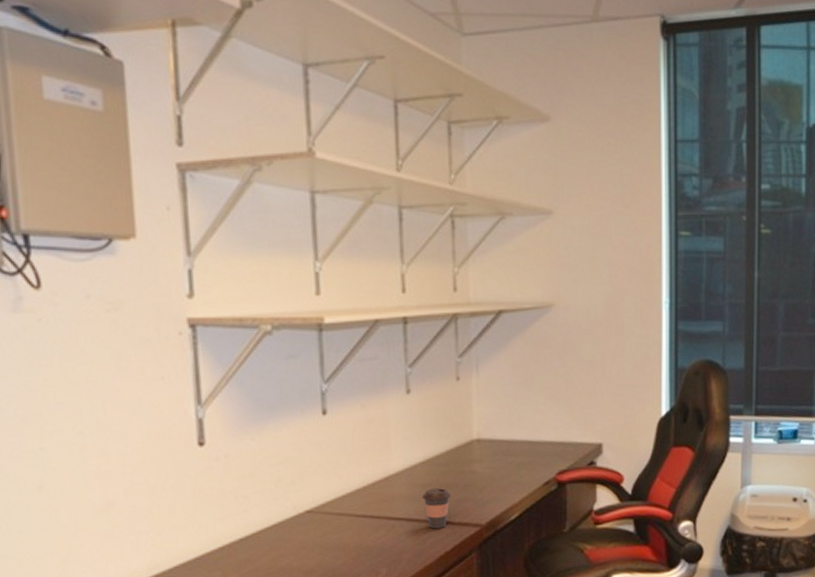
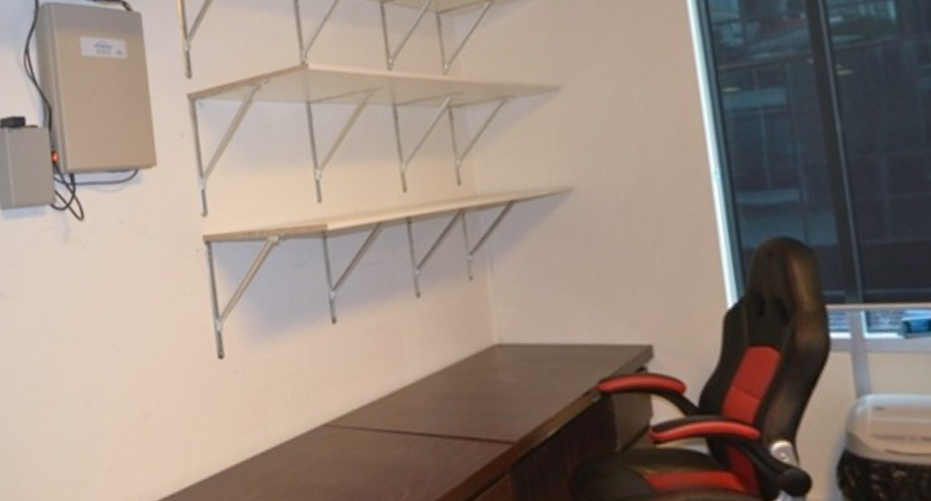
coffee cup: present [421,488,451,529] -> none [442,400,475,446]

